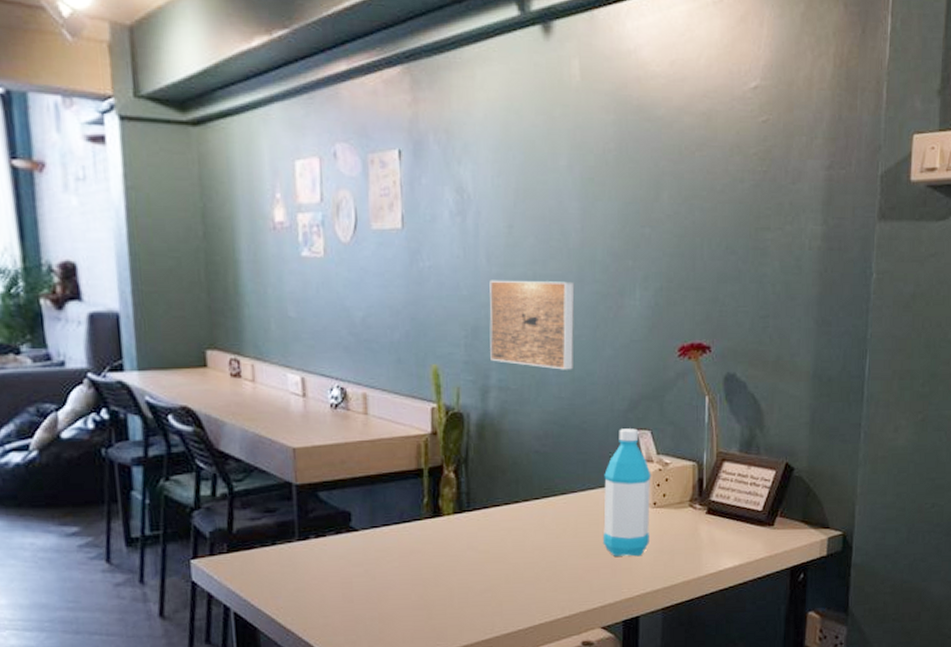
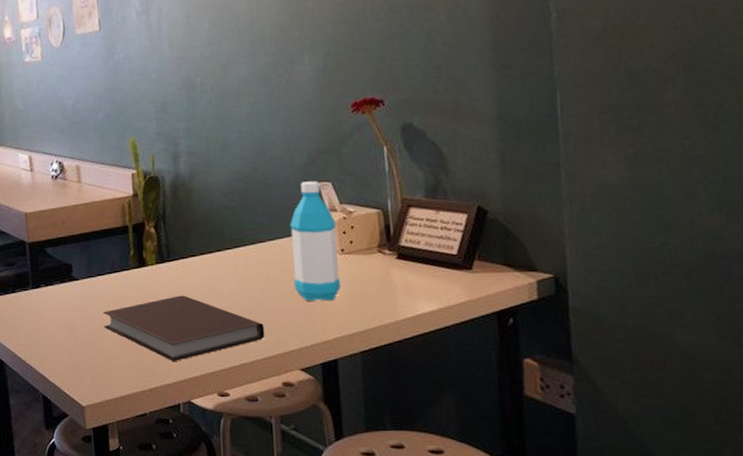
notebook: none [386,549,568,623] -> present [102,295,265,361]
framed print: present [489,280,575,370] -> none [173,56,253,133]

